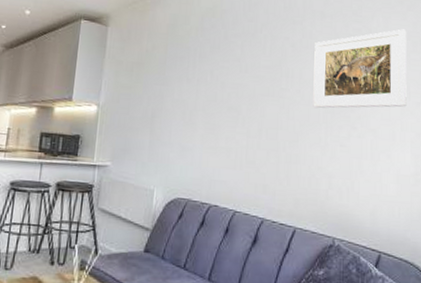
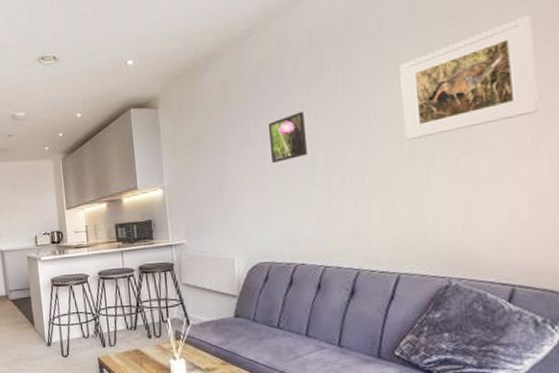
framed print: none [203,61,236,103] -> present [268,111,307,163]

